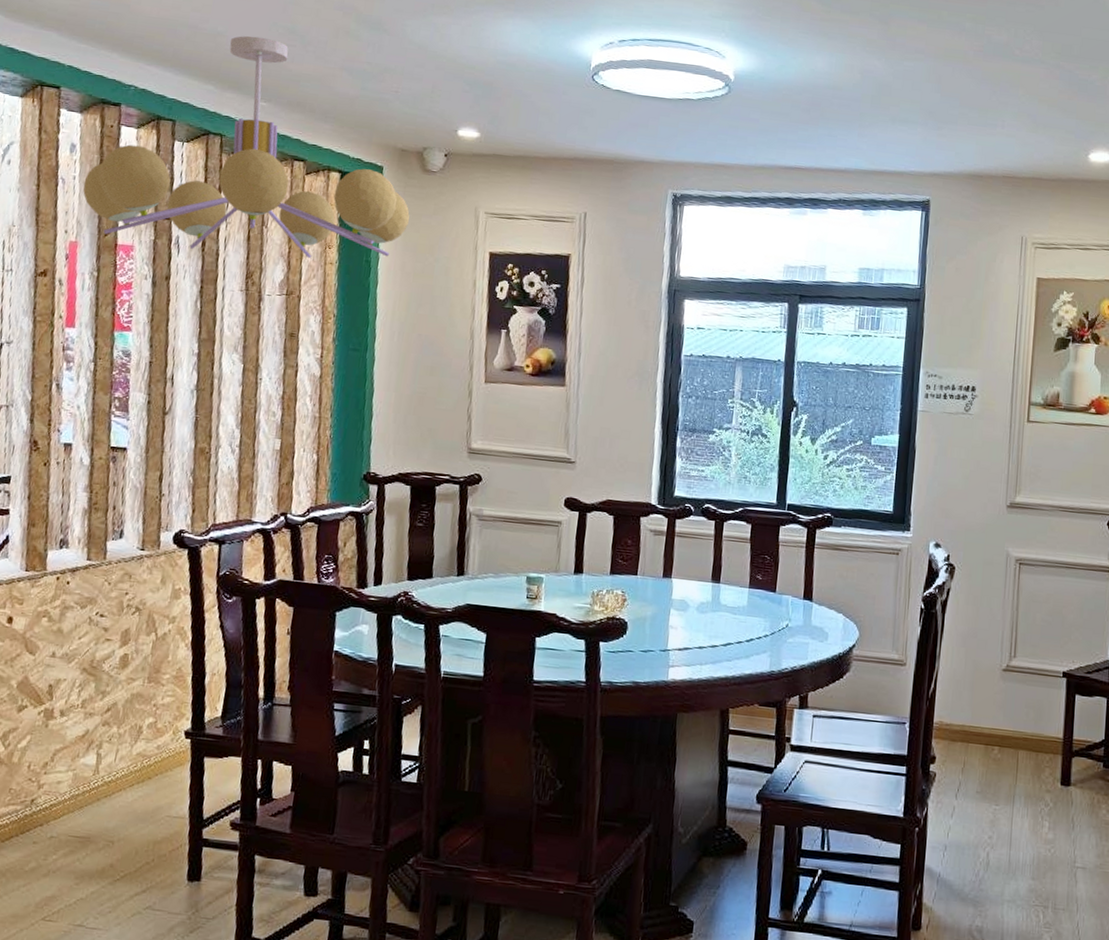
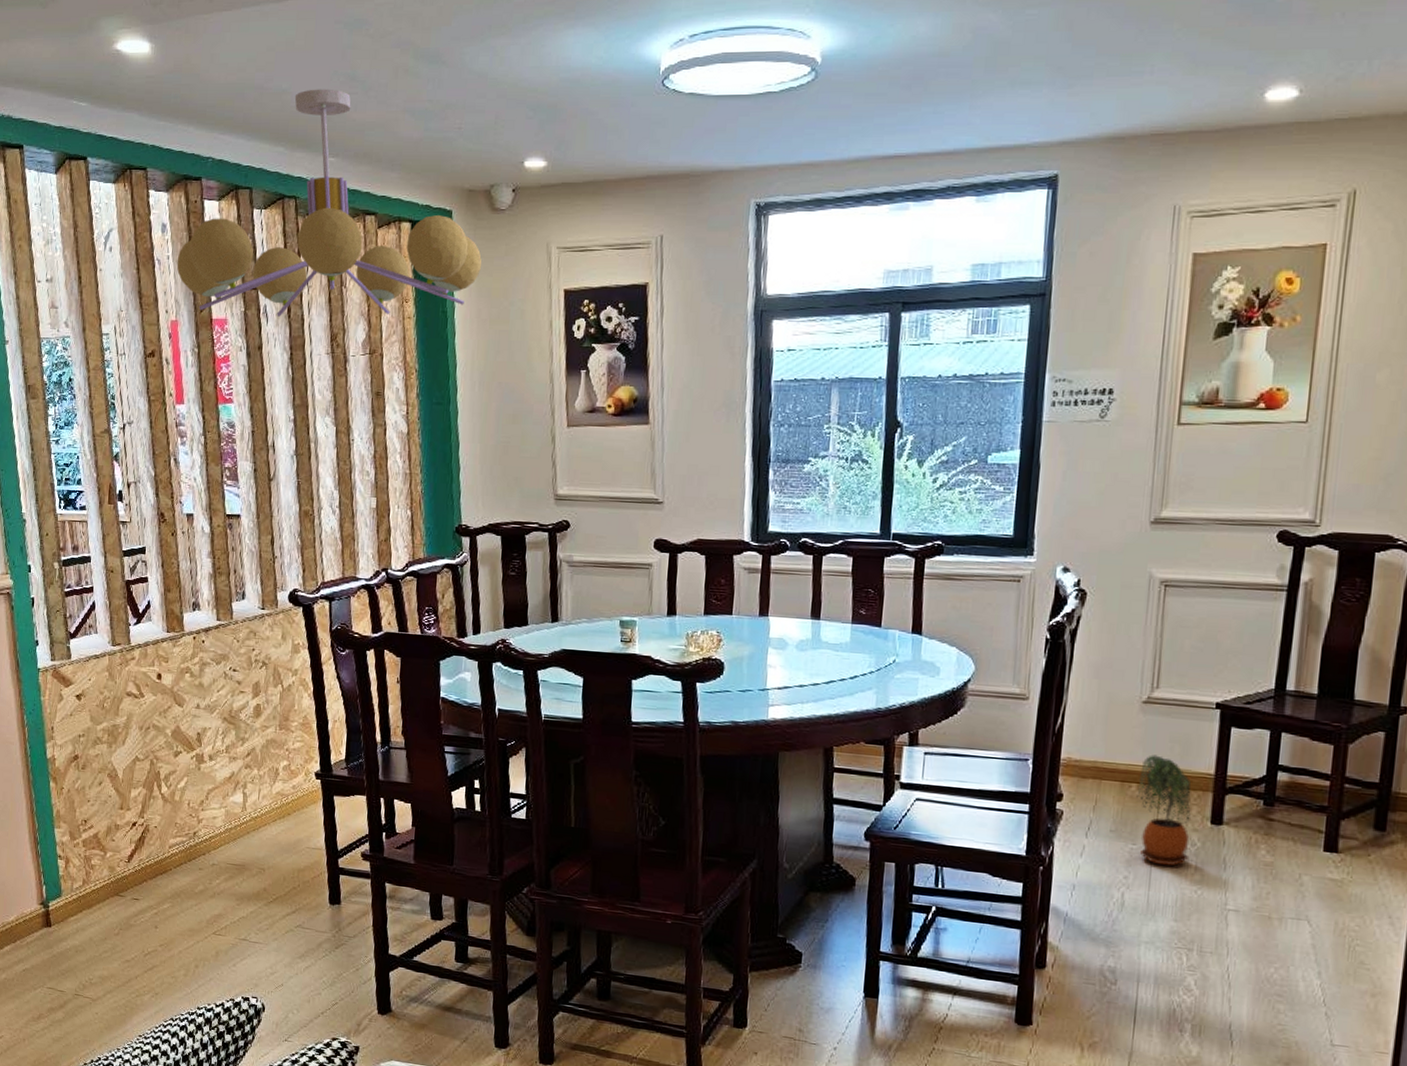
potted plant: none [998,719,1044,826] -> present [1136,755,1192,866]

